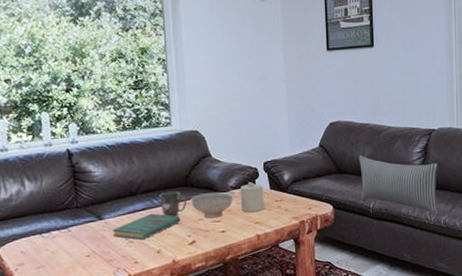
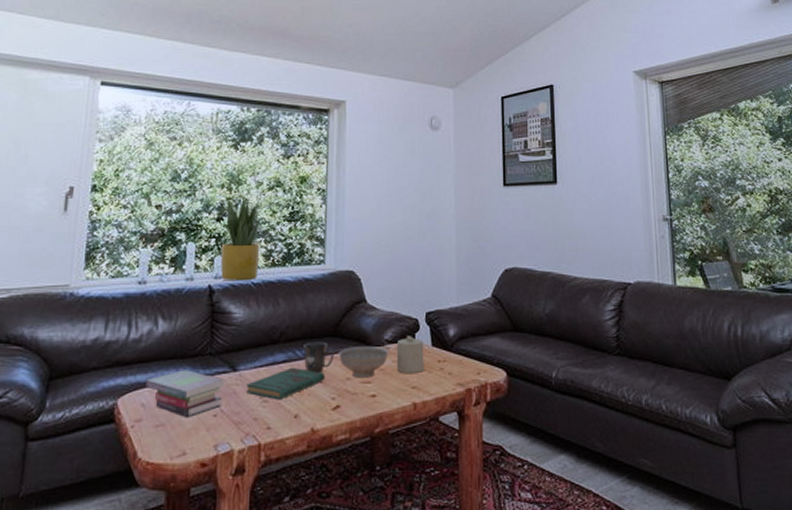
books: none [22,221,93,259] -> present [146,370,224,417]
planter: none [68,68,111,145] -> present [220,197,261,281]
pillow: present [358,155,438,216] -> none [538,310,638,393]

